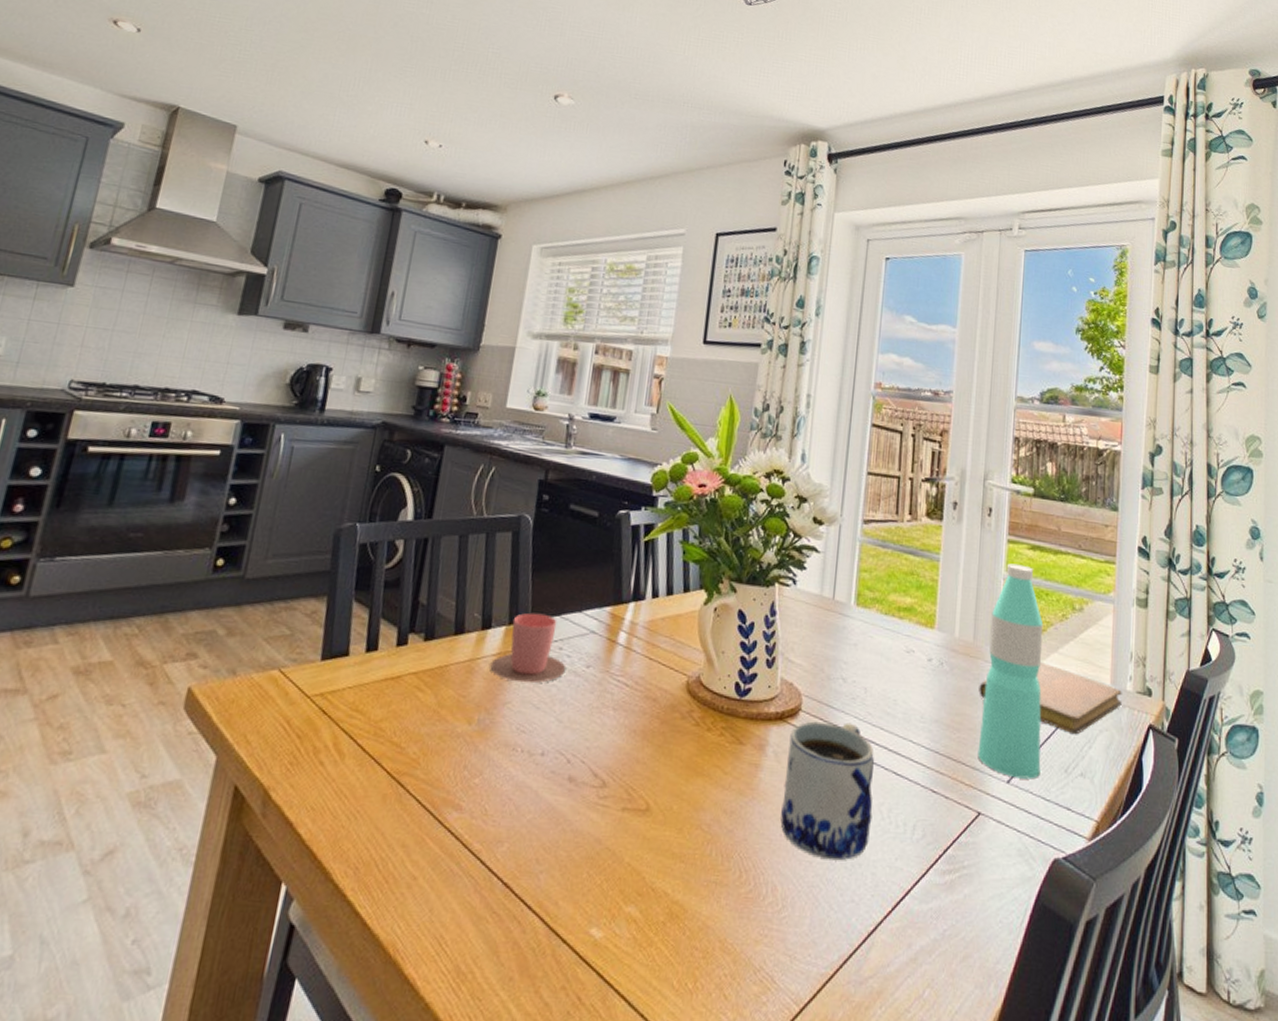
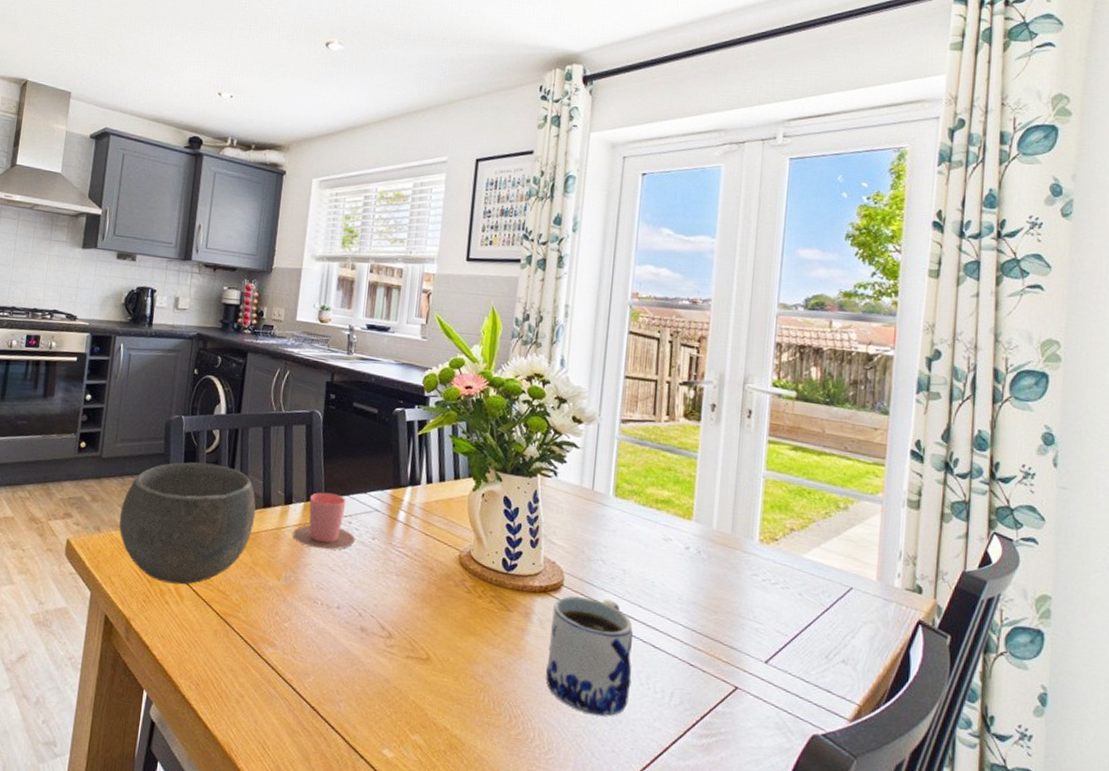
bowl: none [262,580,446,739] -> present [119,462,256,585]
water bottle: present [978,563,1044,779] -> none [735,462,805,662]
notebook: present [979,662,1122,735] -> none [737,556,889,625]

